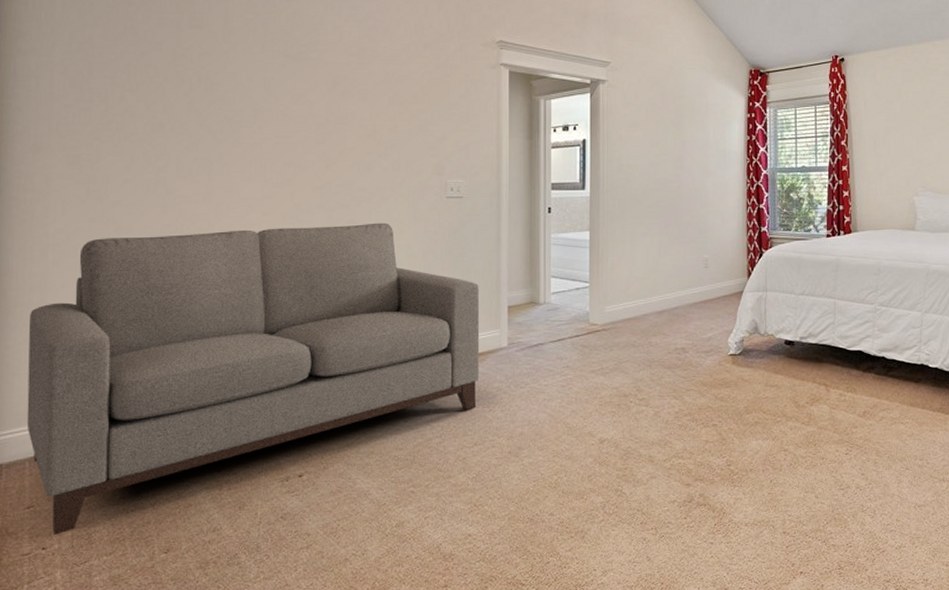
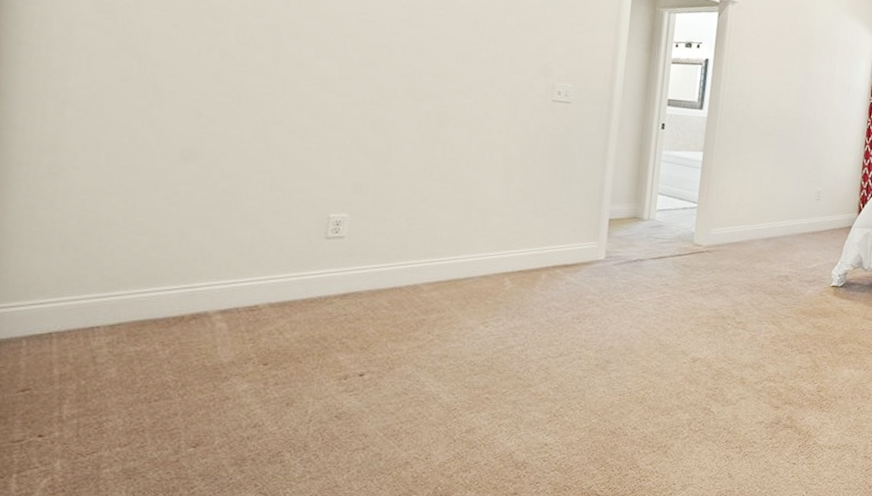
sofa: present [26,222,480,535] -> none [26,100,580,422]

